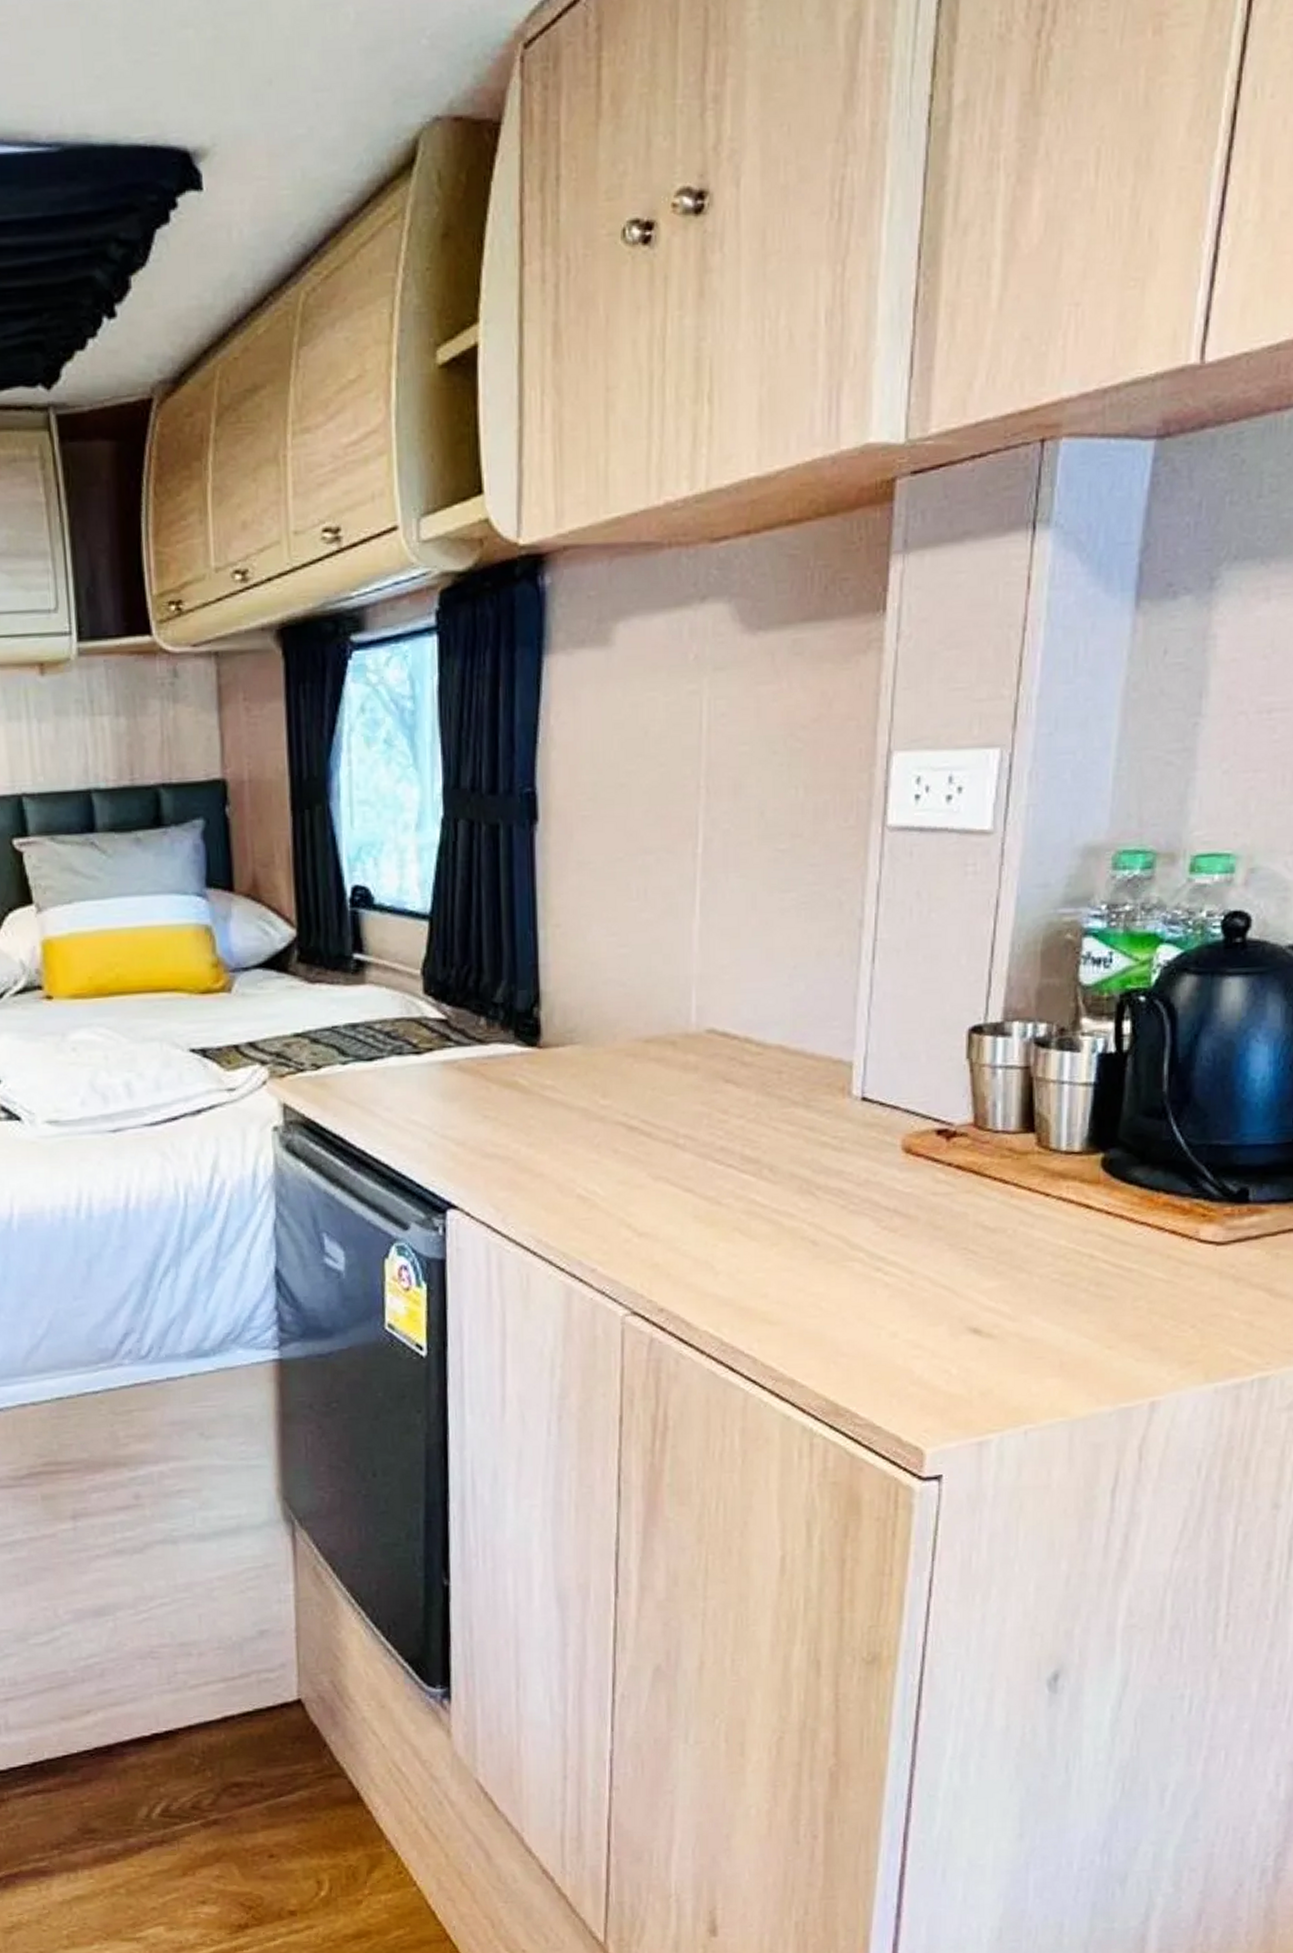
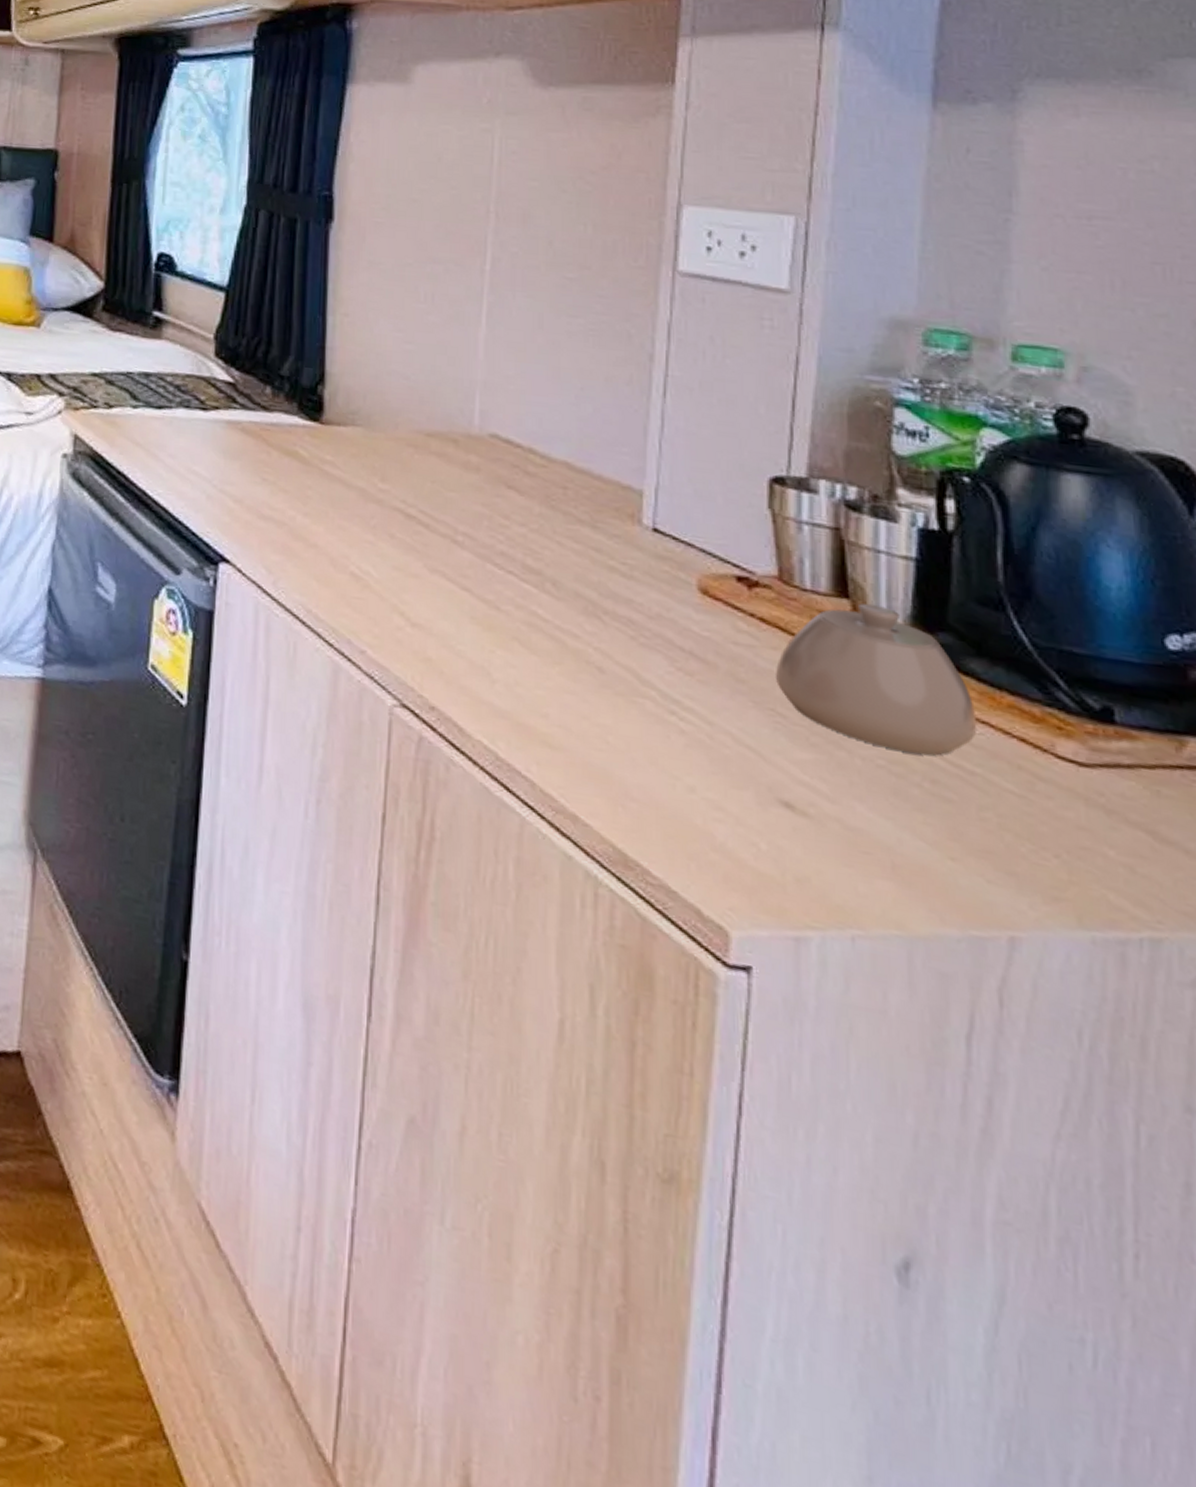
sugar bowl: none [968,1133,1137,1264] -> present [775,603,977,756]

